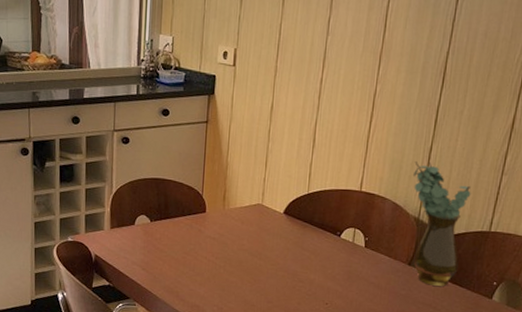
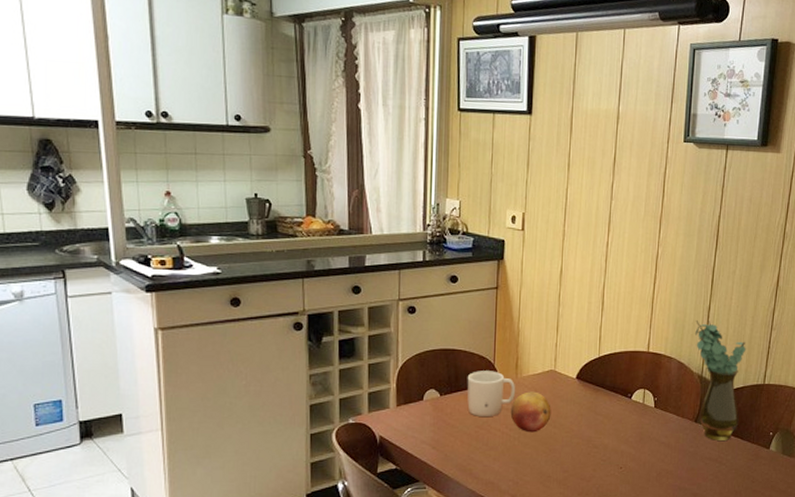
mug: none [175,200,223,245] -> present [467,371,516,418]
fruit: none [216,223,258,263] -> present [510,391,551,433]

